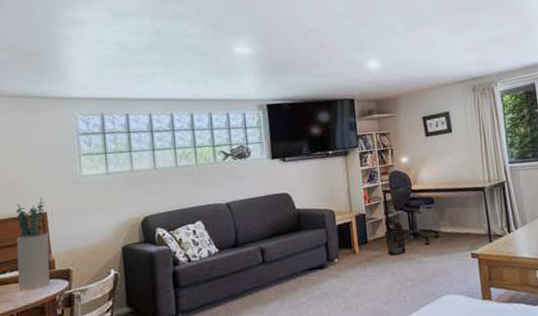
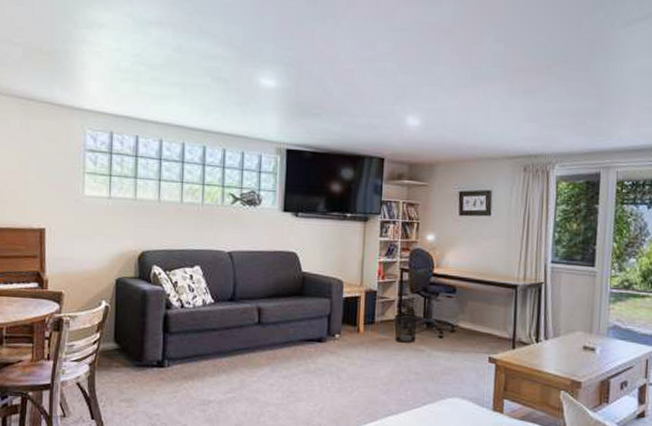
vase: present [16,198,50,291] -> none [11,212,46,307]

